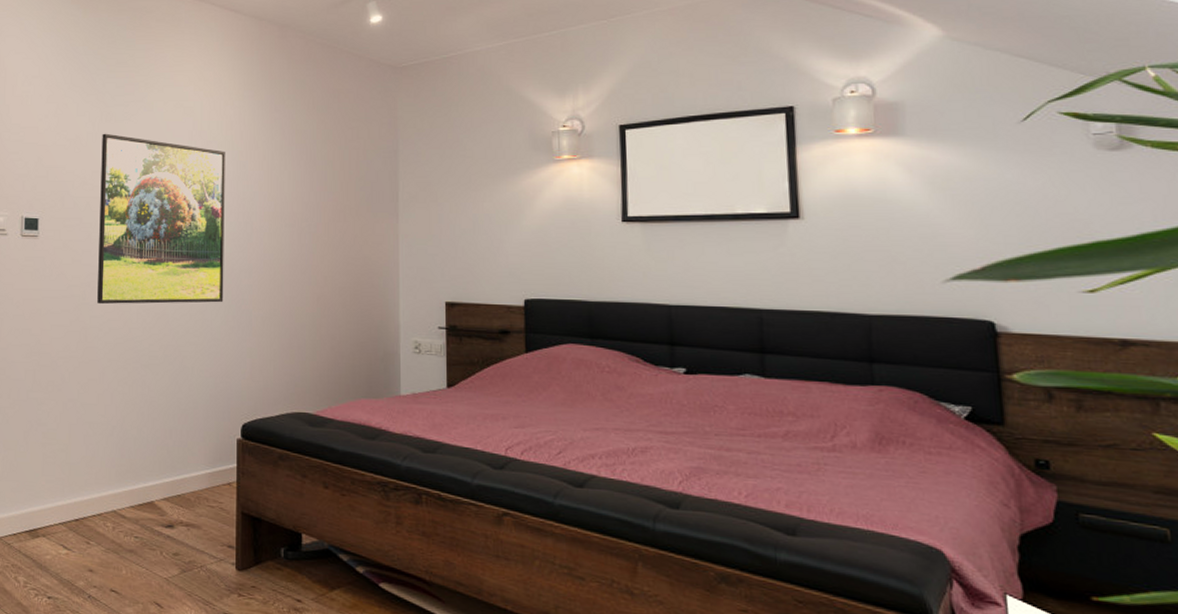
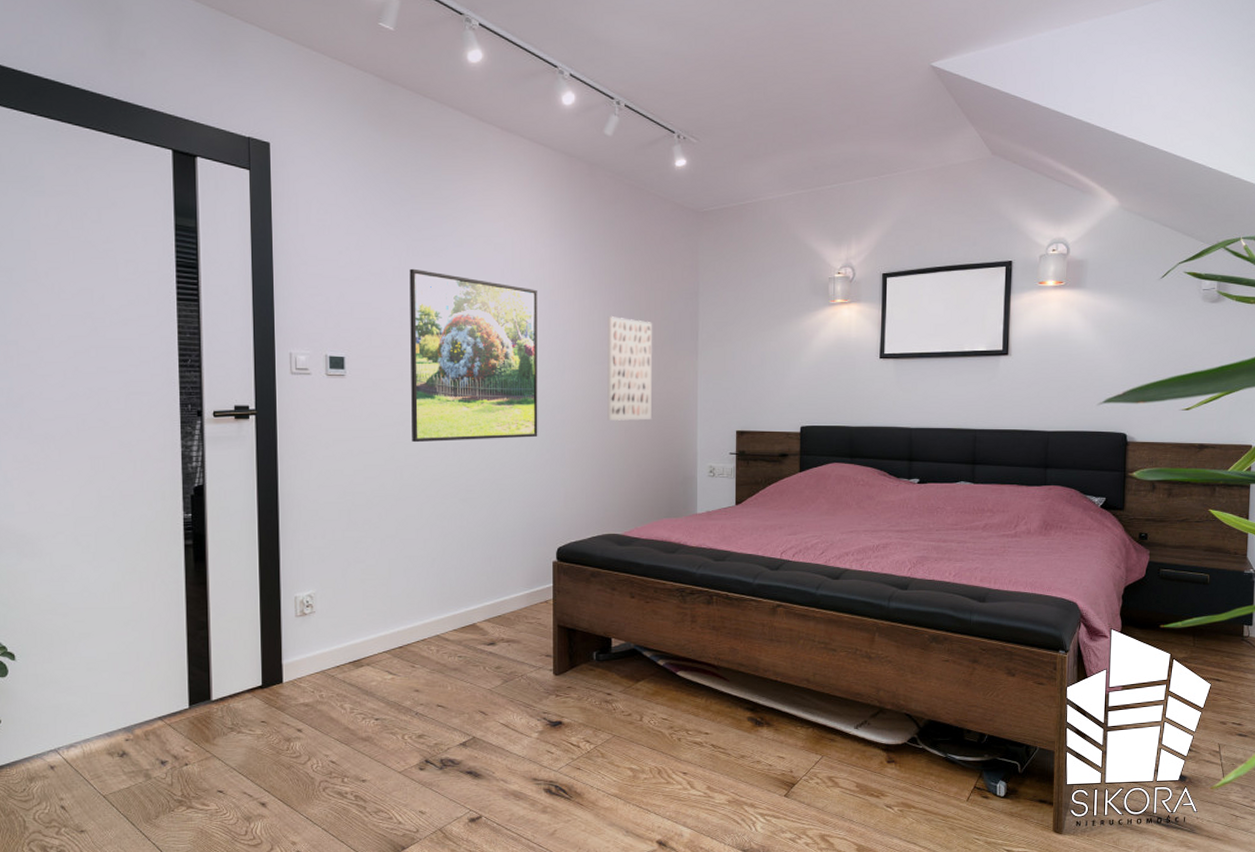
wall art: none [296,177,348,288] -> present [606,316,653,421]

